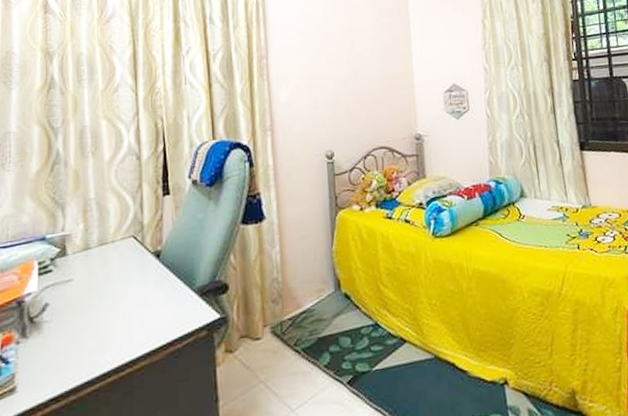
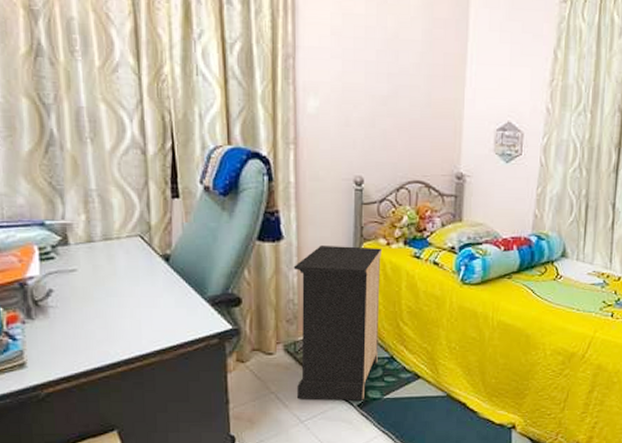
nightstand: none [276,214,363,386] -> present [293,246,383,401]

